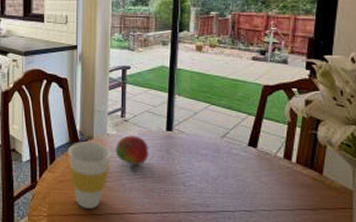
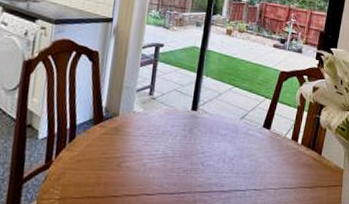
cup: present [67,142,111,209] -> none [89,119,136,190]
fruit: present [115,135,149,166] -> none [139,114,173,145]

